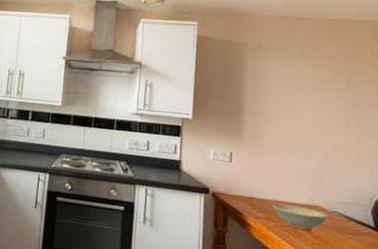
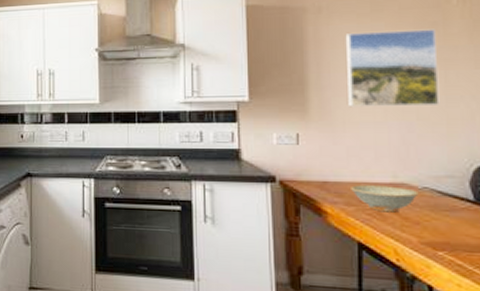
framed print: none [276,71,353,141] -> present [345,29,440,107]

